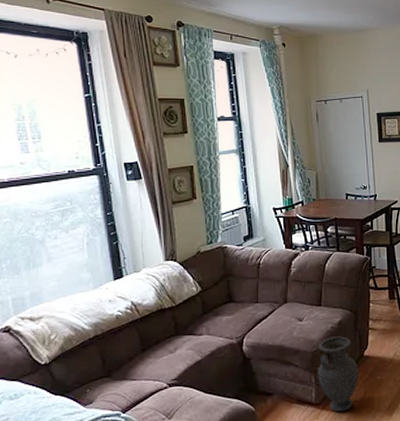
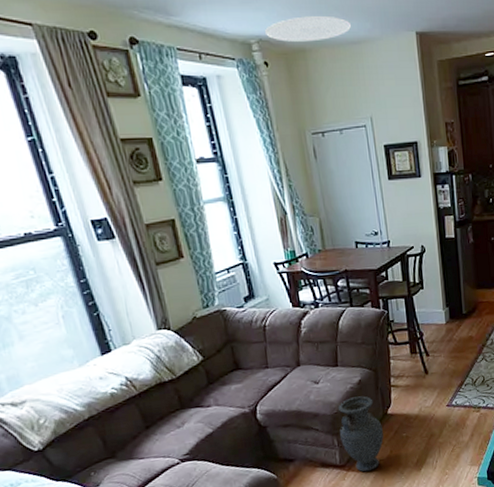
ceiling light: none [285,10,357,29] -> present [264,16,352,42]

